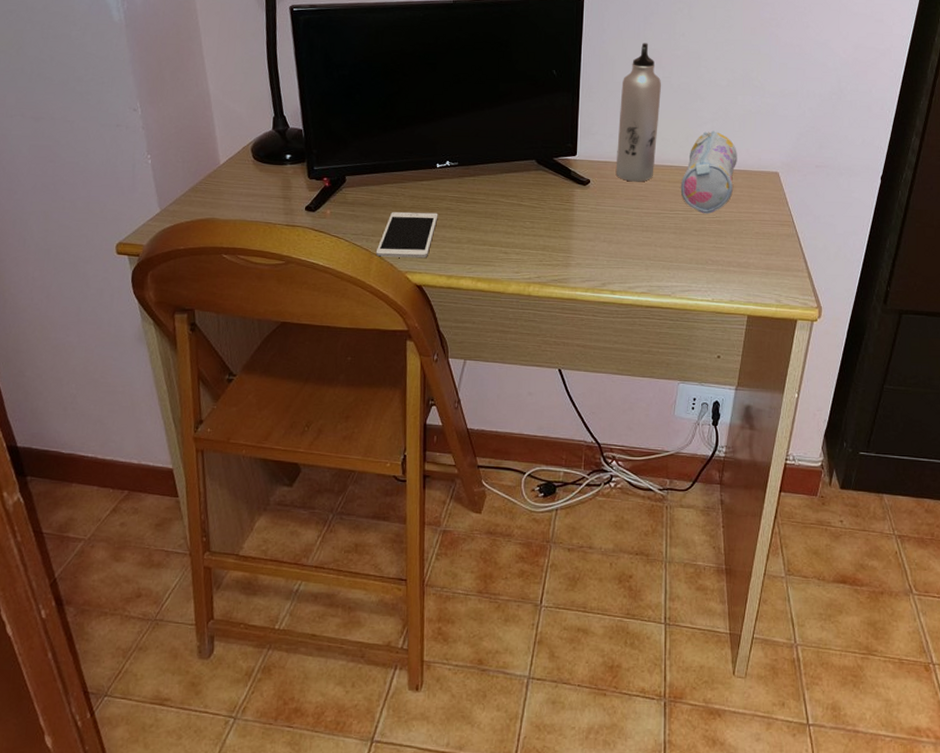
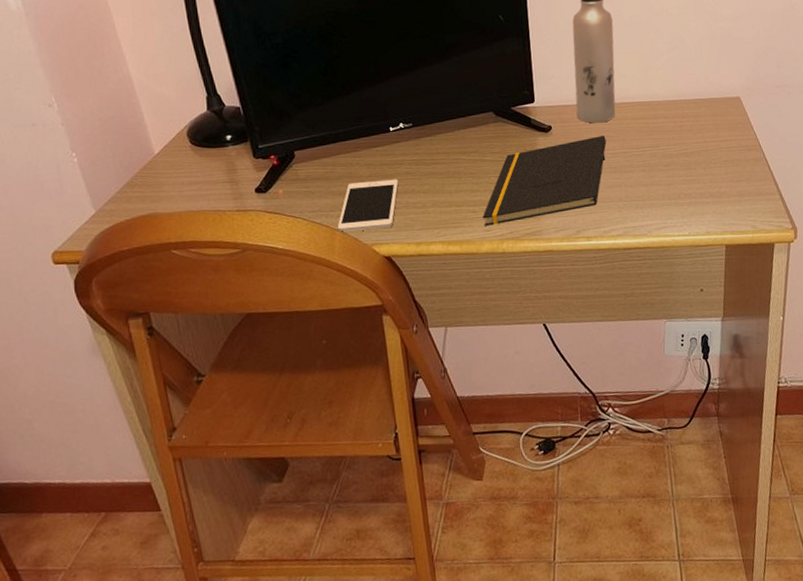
notepad: none [512,194,641,268] -> present [482,136,607,226]
pencil case: present [680,131,737,214] -> none [644,61,698,148]

